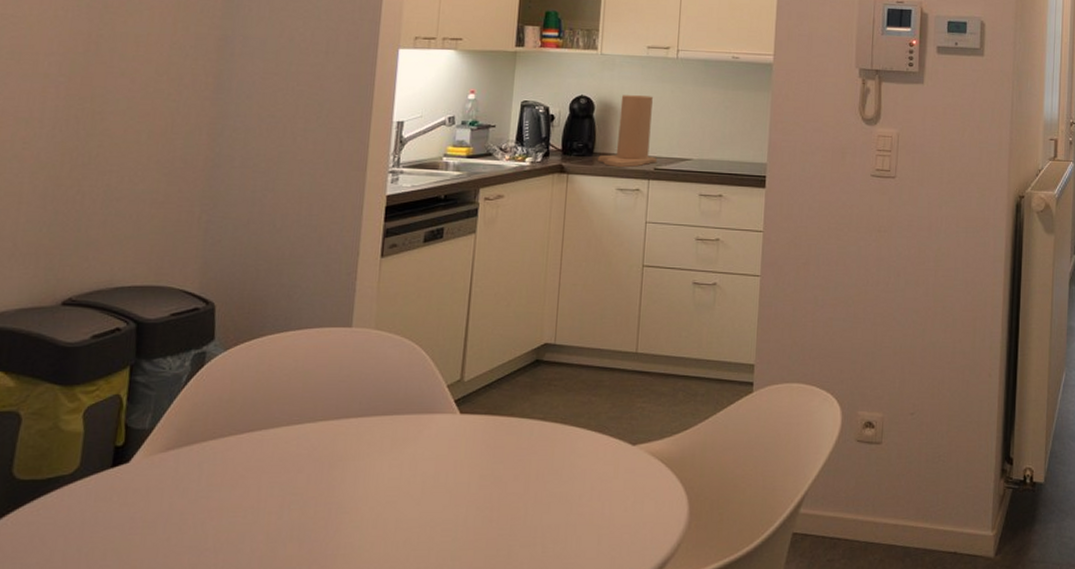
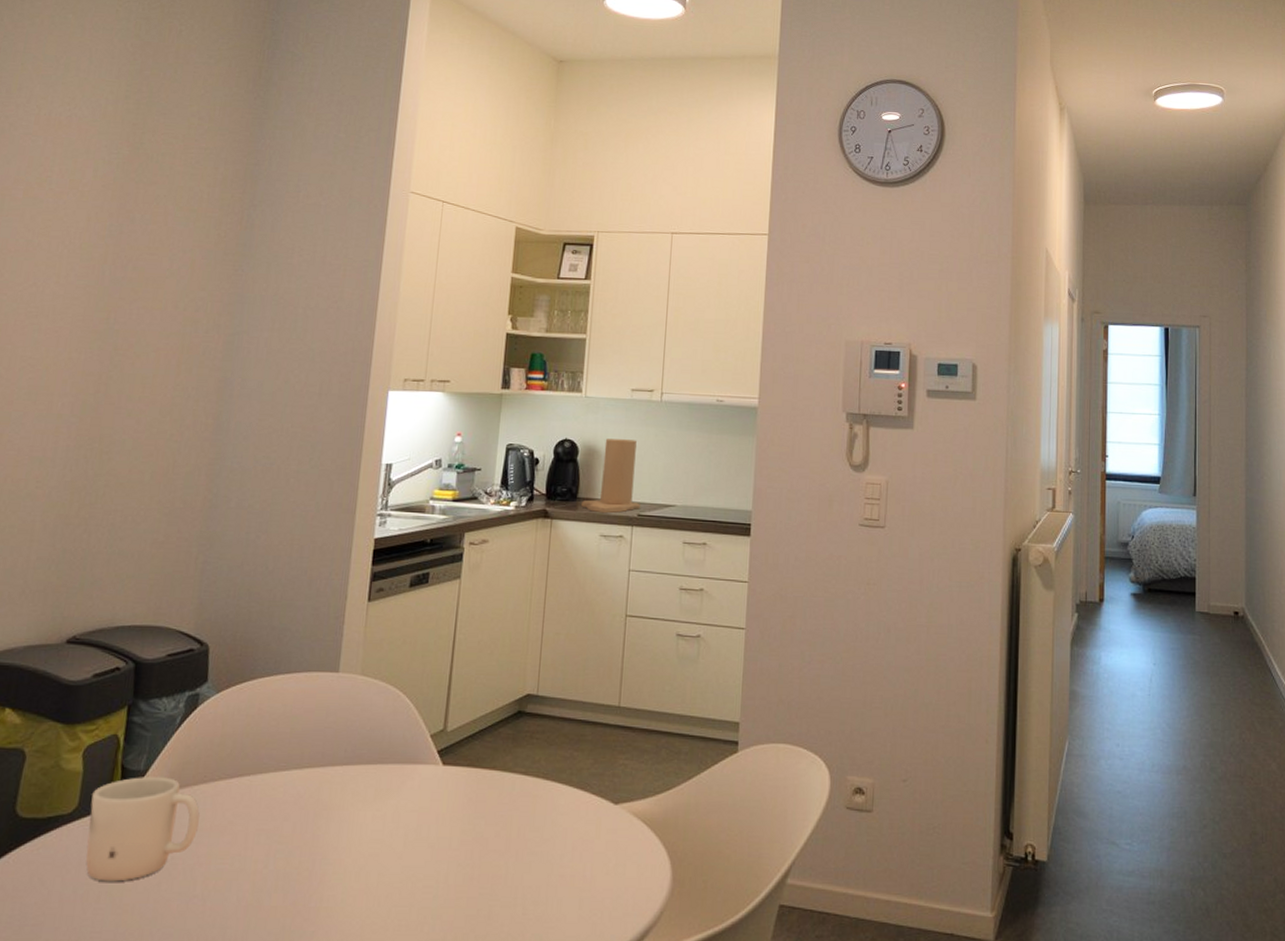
mug: none [90,435,210,539] -> present [86,777,200,882]

